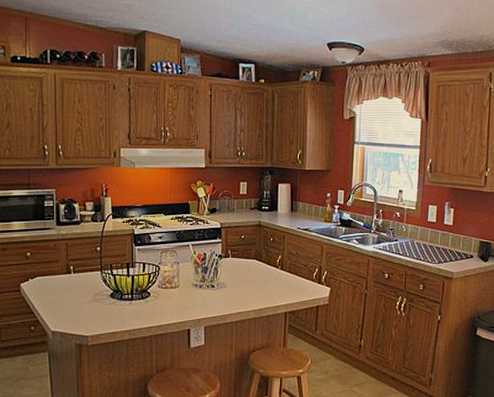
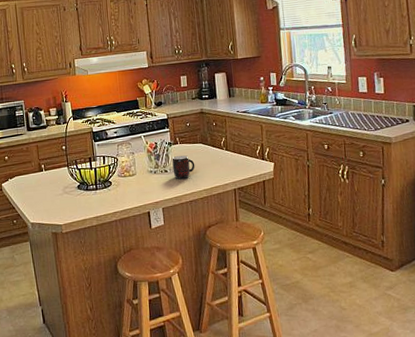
mug: none [221,270,246,296] -> present [172,155,195,179]

